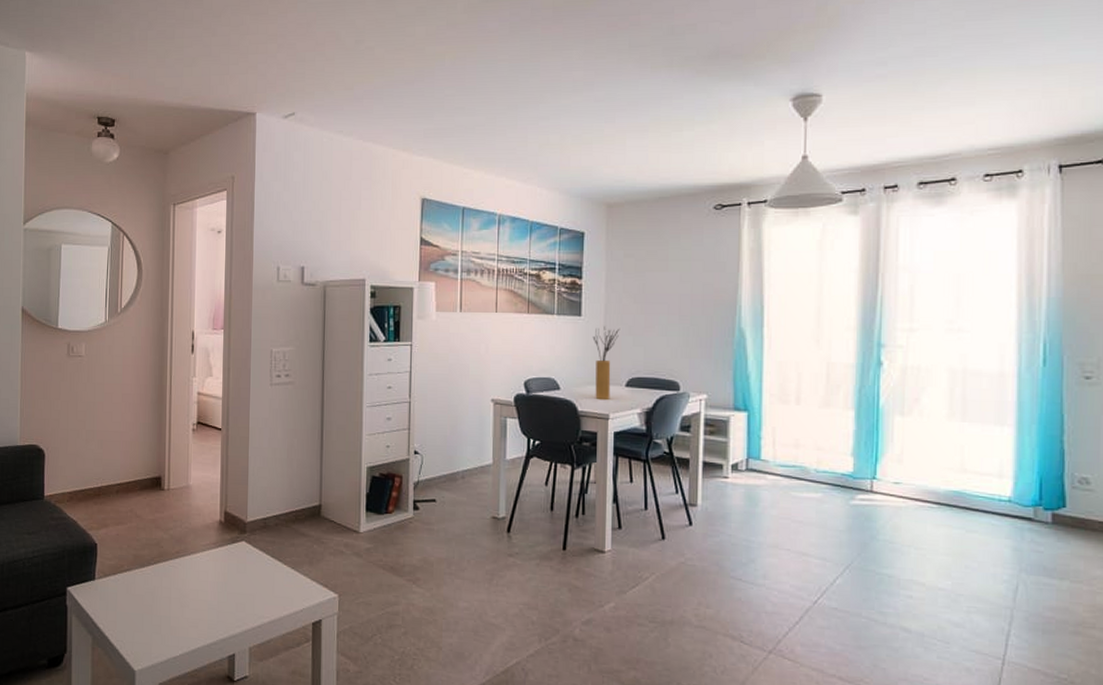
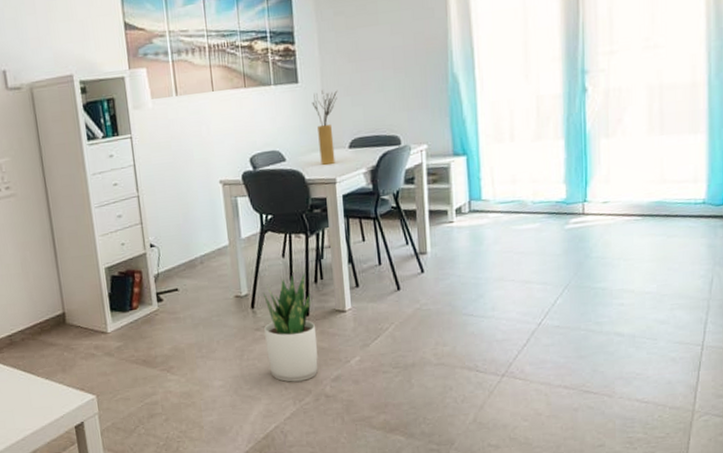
planter: none [517,505,573,619] -> present [262,274,318,382]

